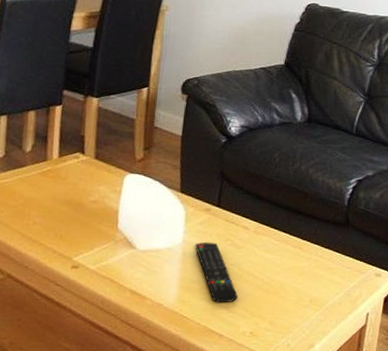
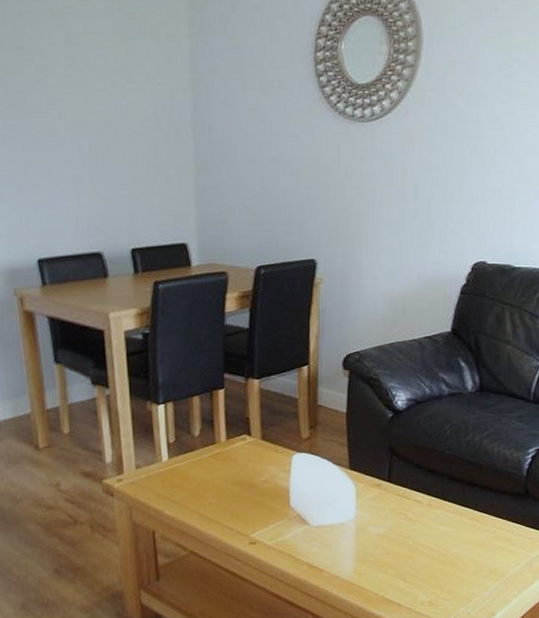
remote control: present [195,242,238,303] -> none [368,516,414,575]

